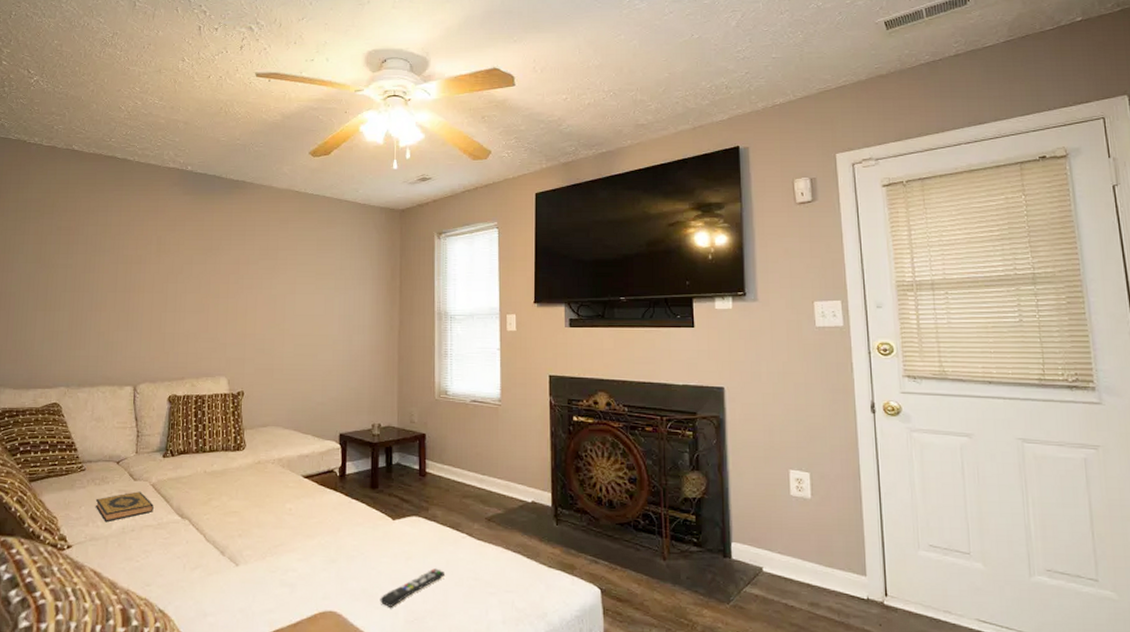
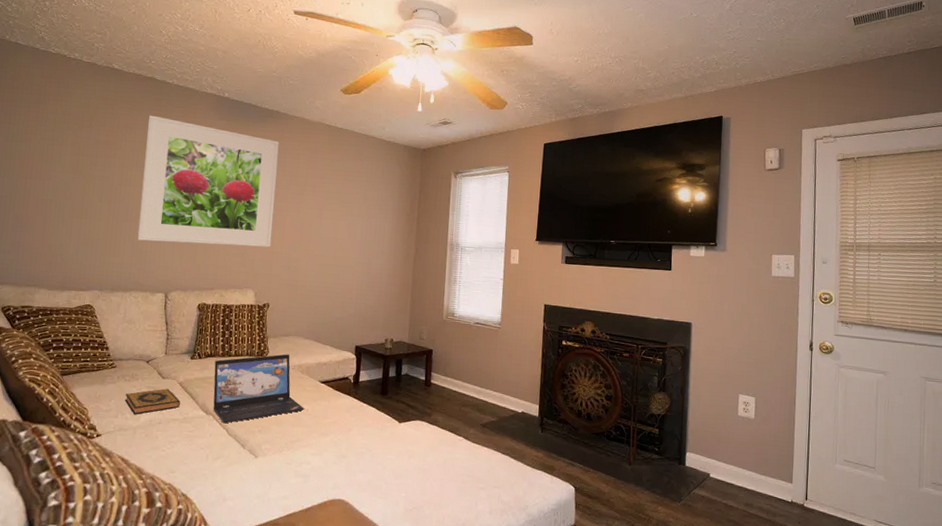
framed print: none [103,196,247,331] -> present [137,115,279,248]
laptop: none [188,446,288,528] -> present [213,354,305,424]
remote control: present [380,568,446,607] -> none [383,465,443,497]

